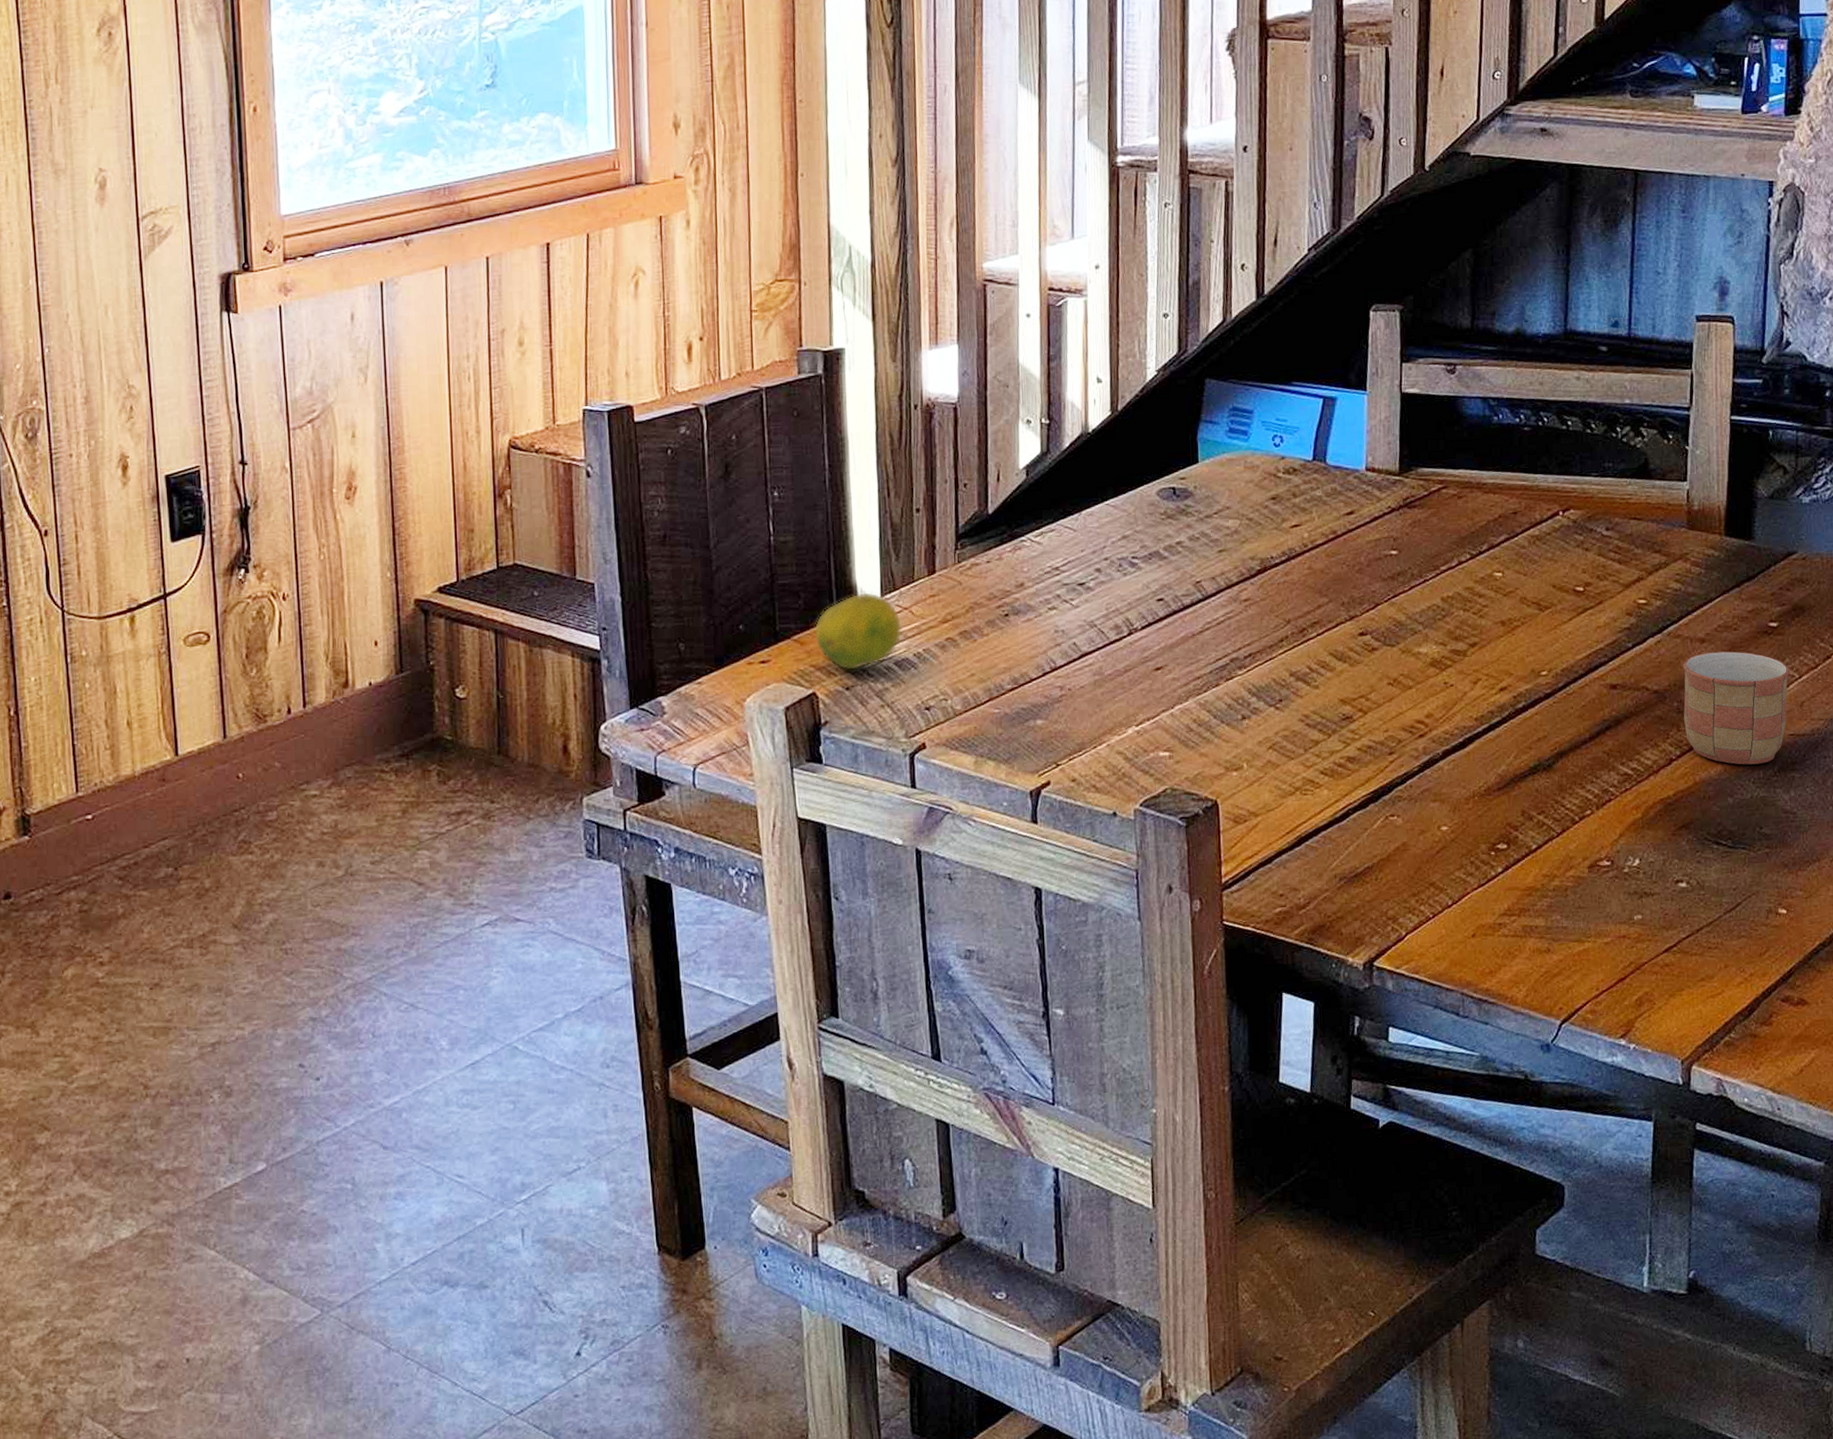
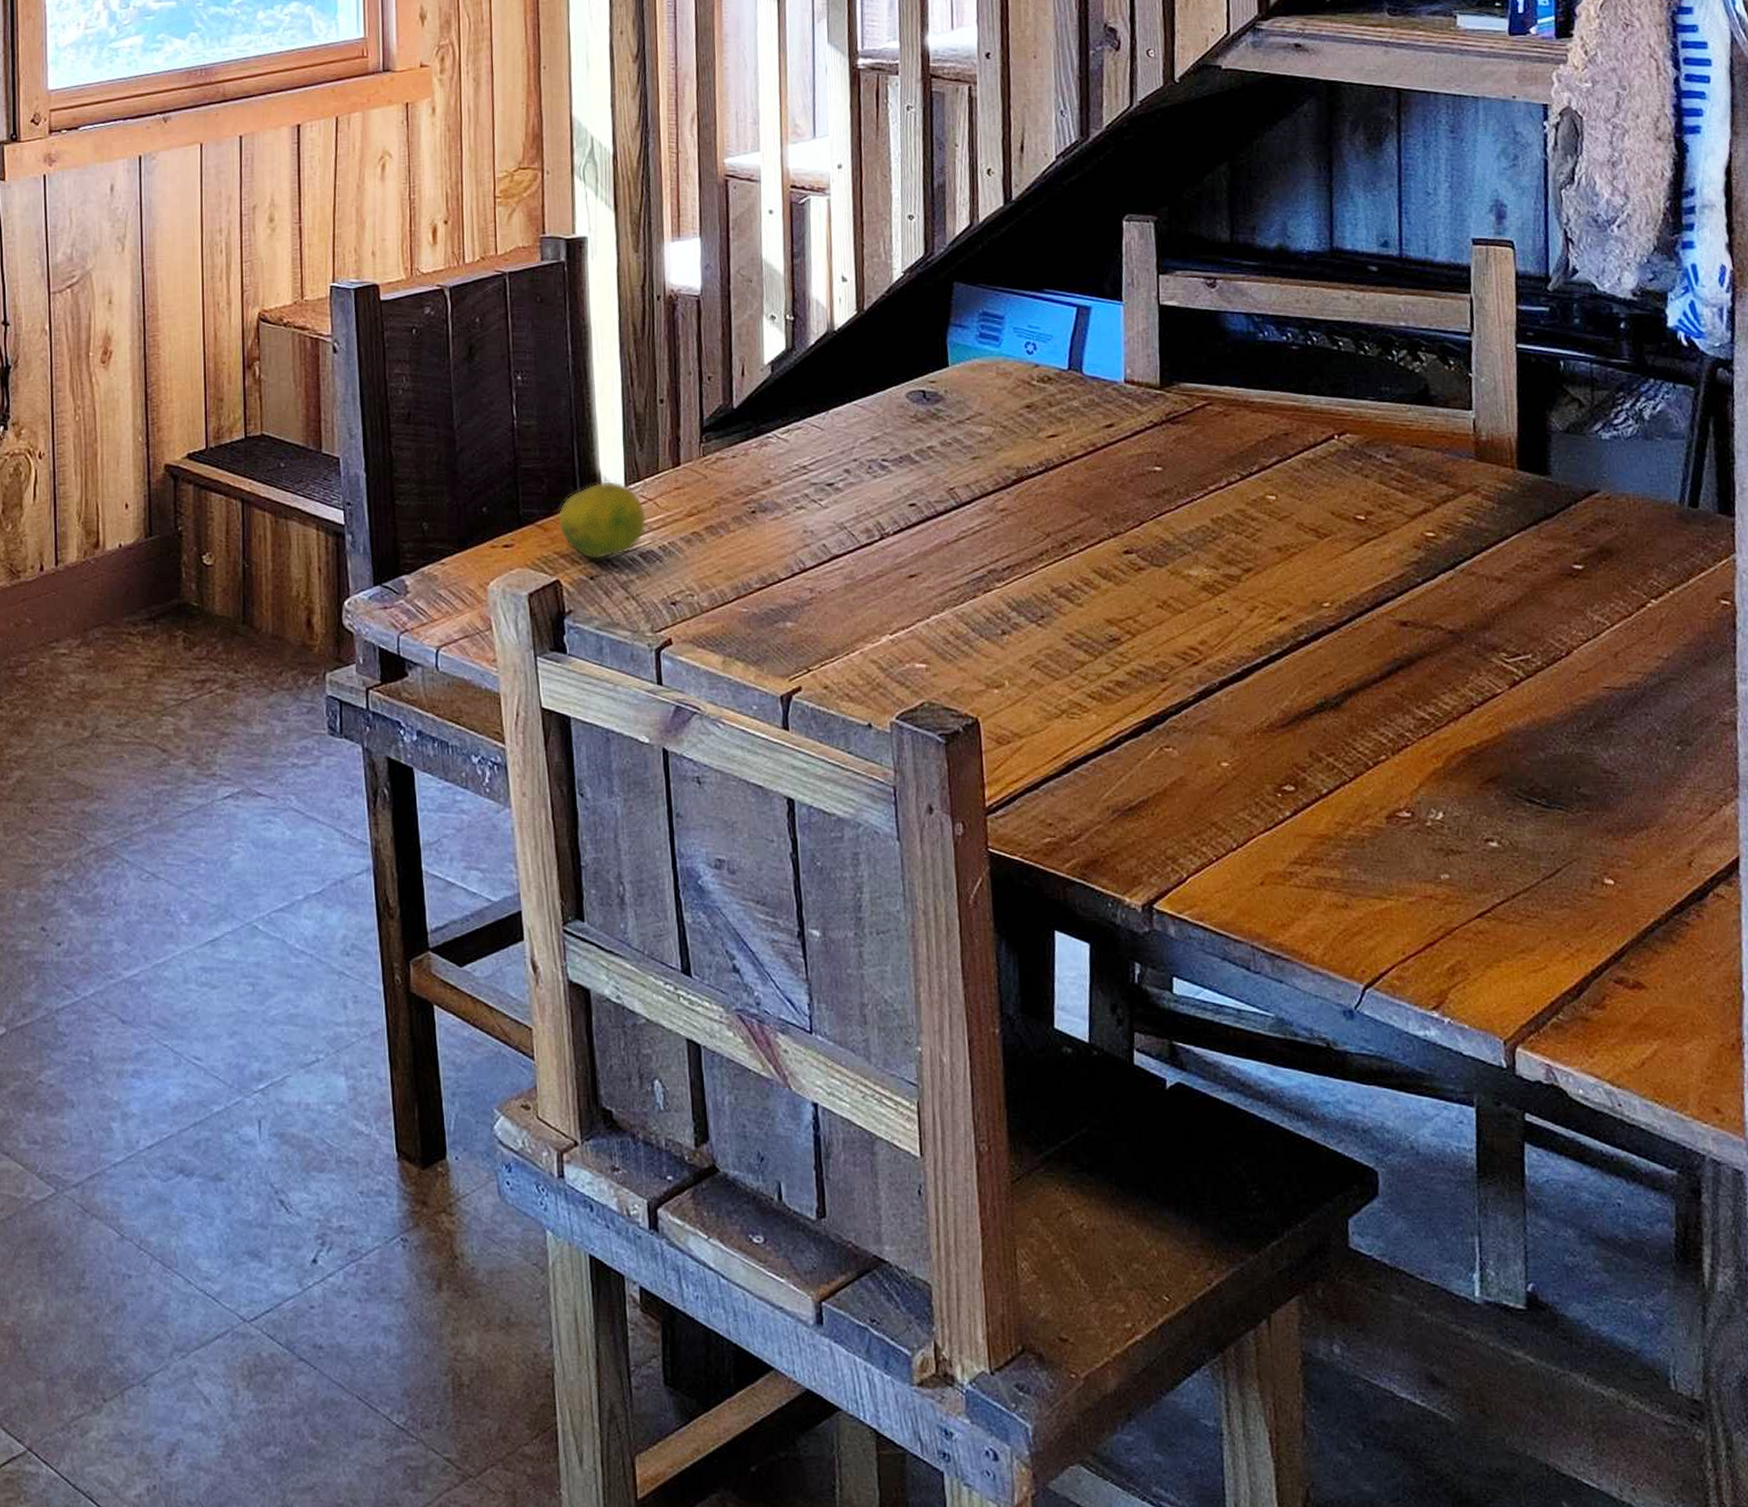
mug: present [1683,651,1790,765] -> none [1480,593,1600,717]

